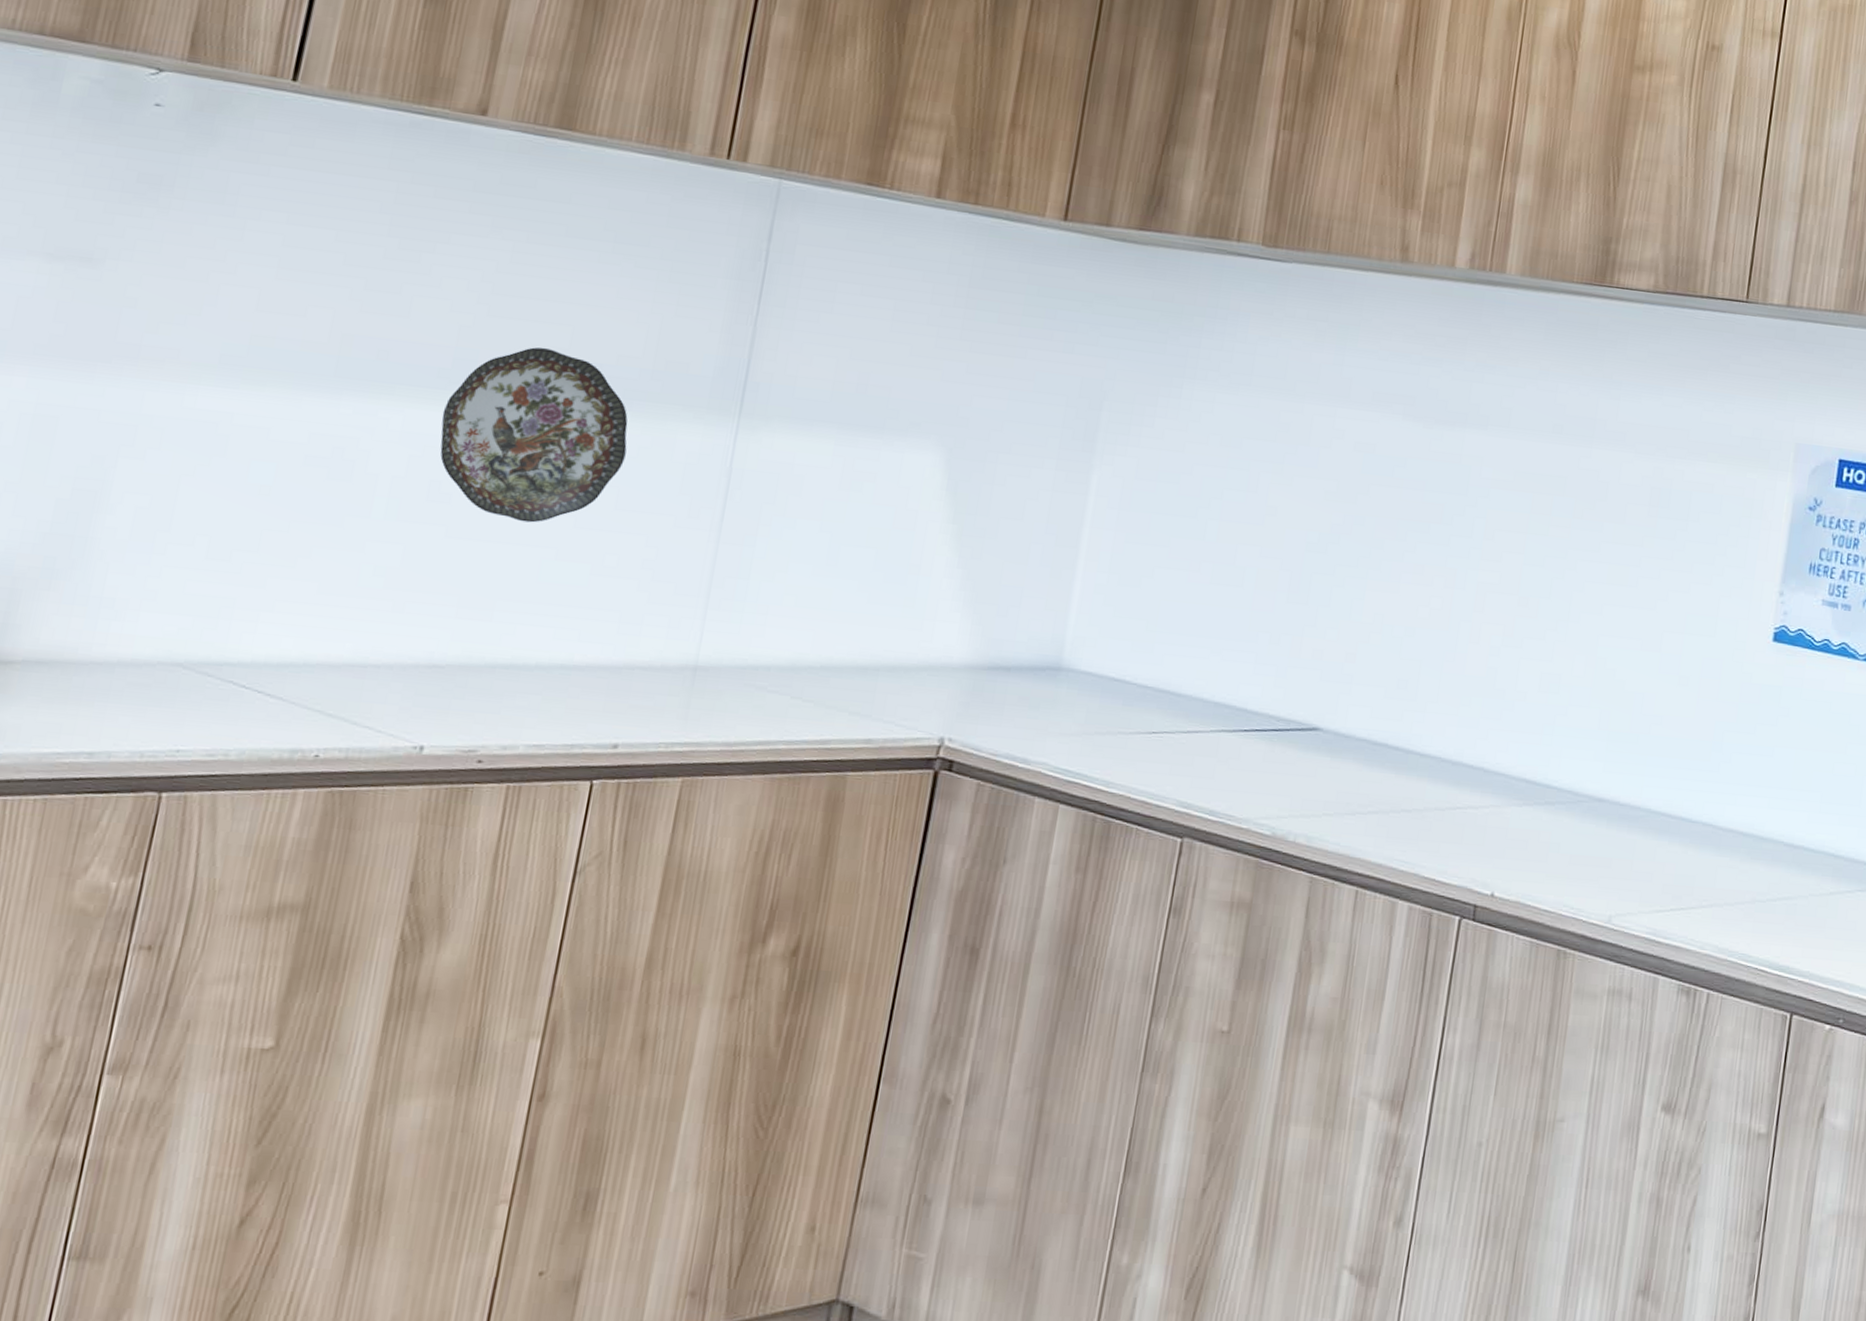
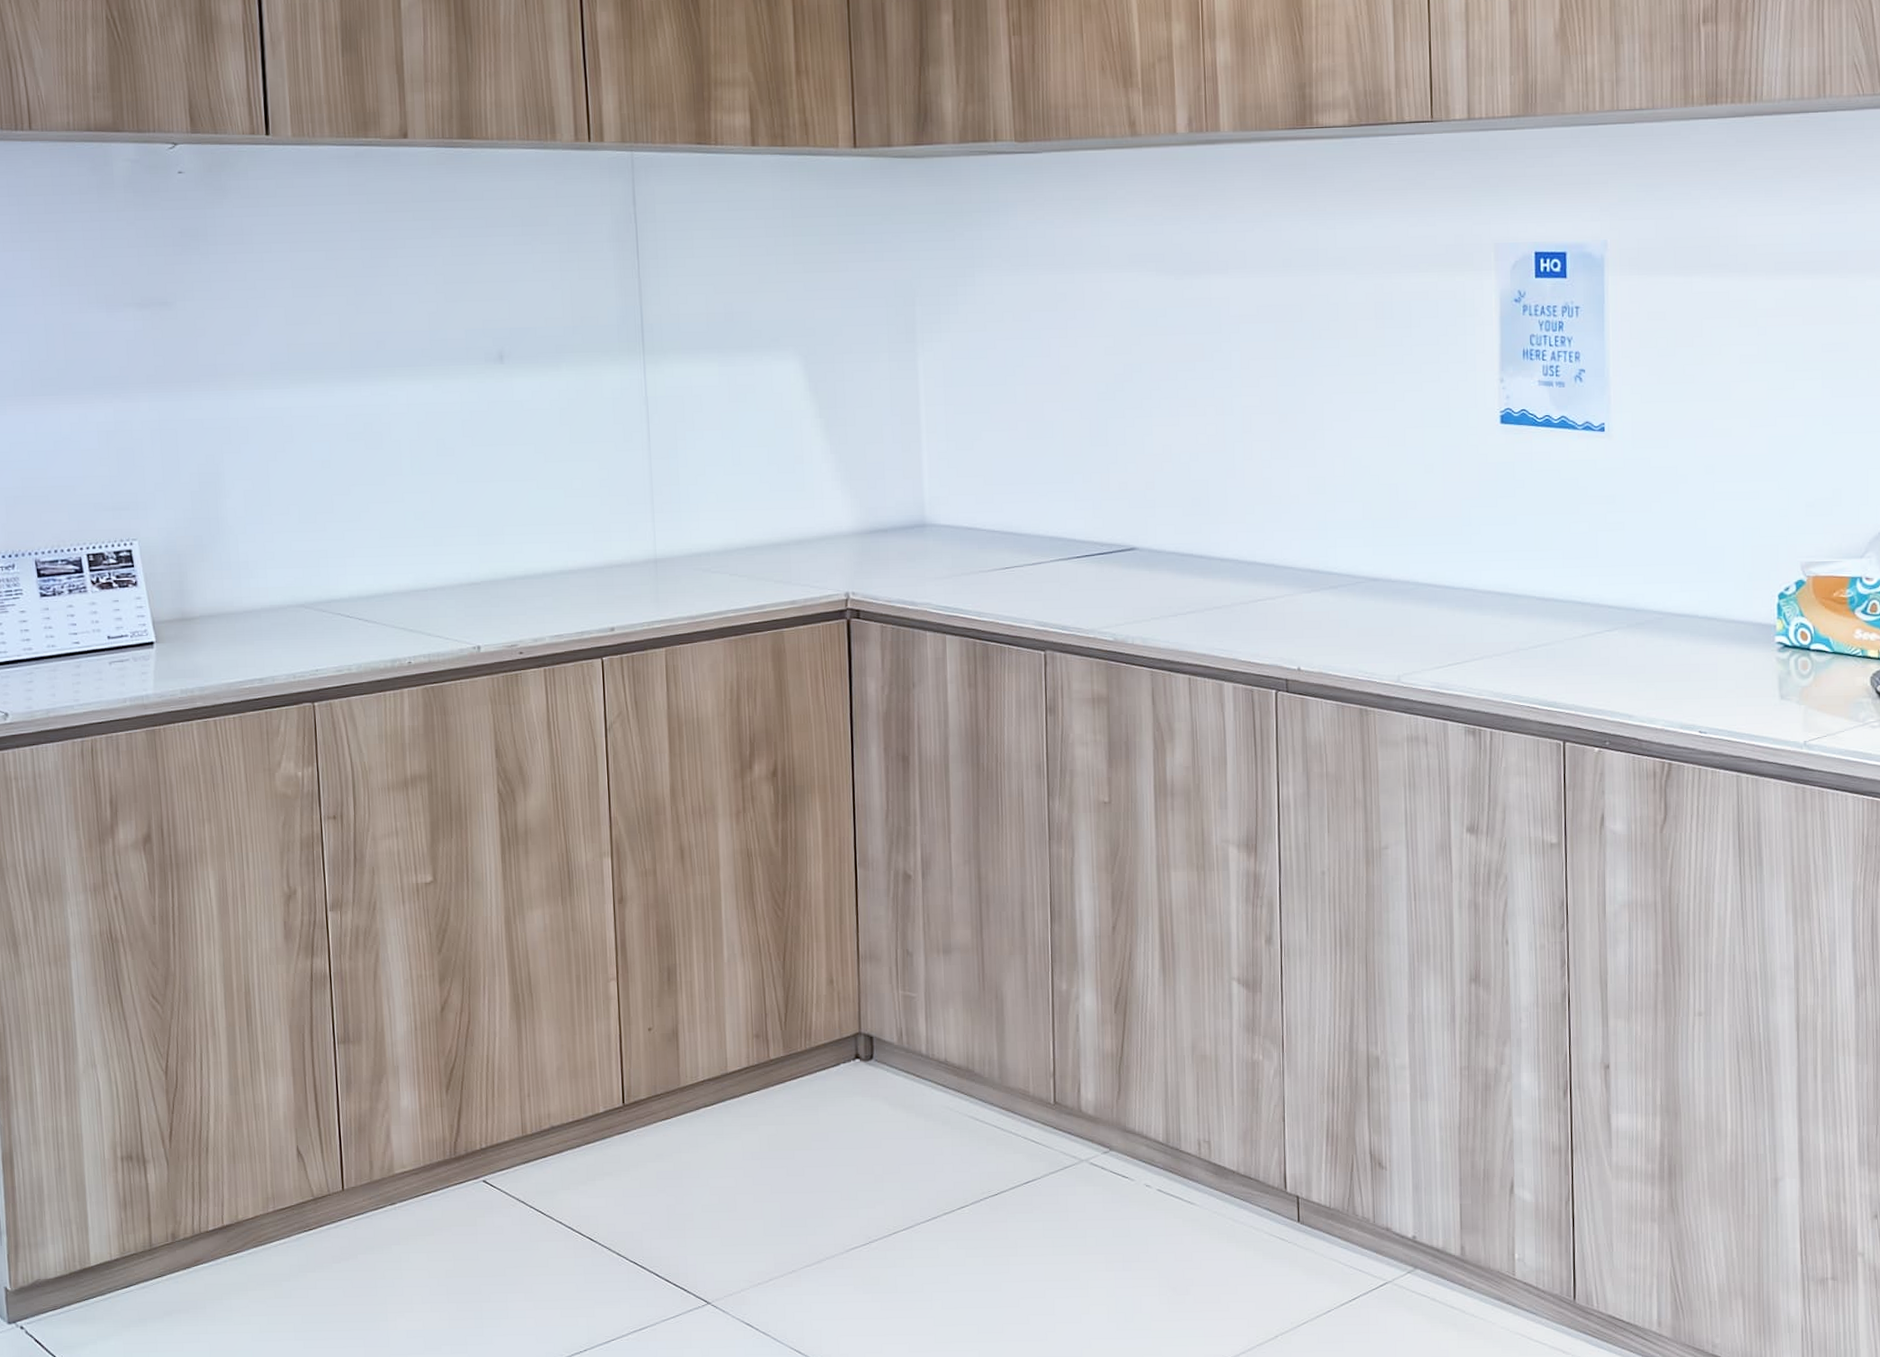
decorative plate: present [440,347,628,523] -> none [432,320,569,463]

